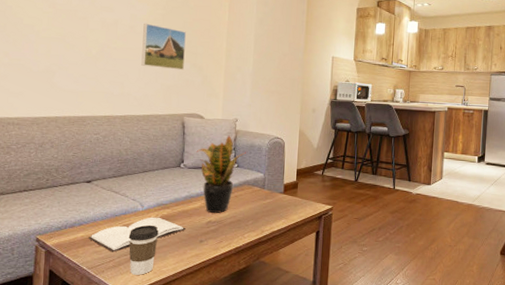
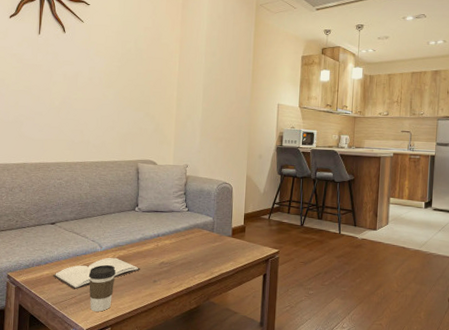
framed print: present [141,23,186,70] -> none [99,75,140,119]
potted plant: present [196,135,246,213] -> none [149,180,196,255]

